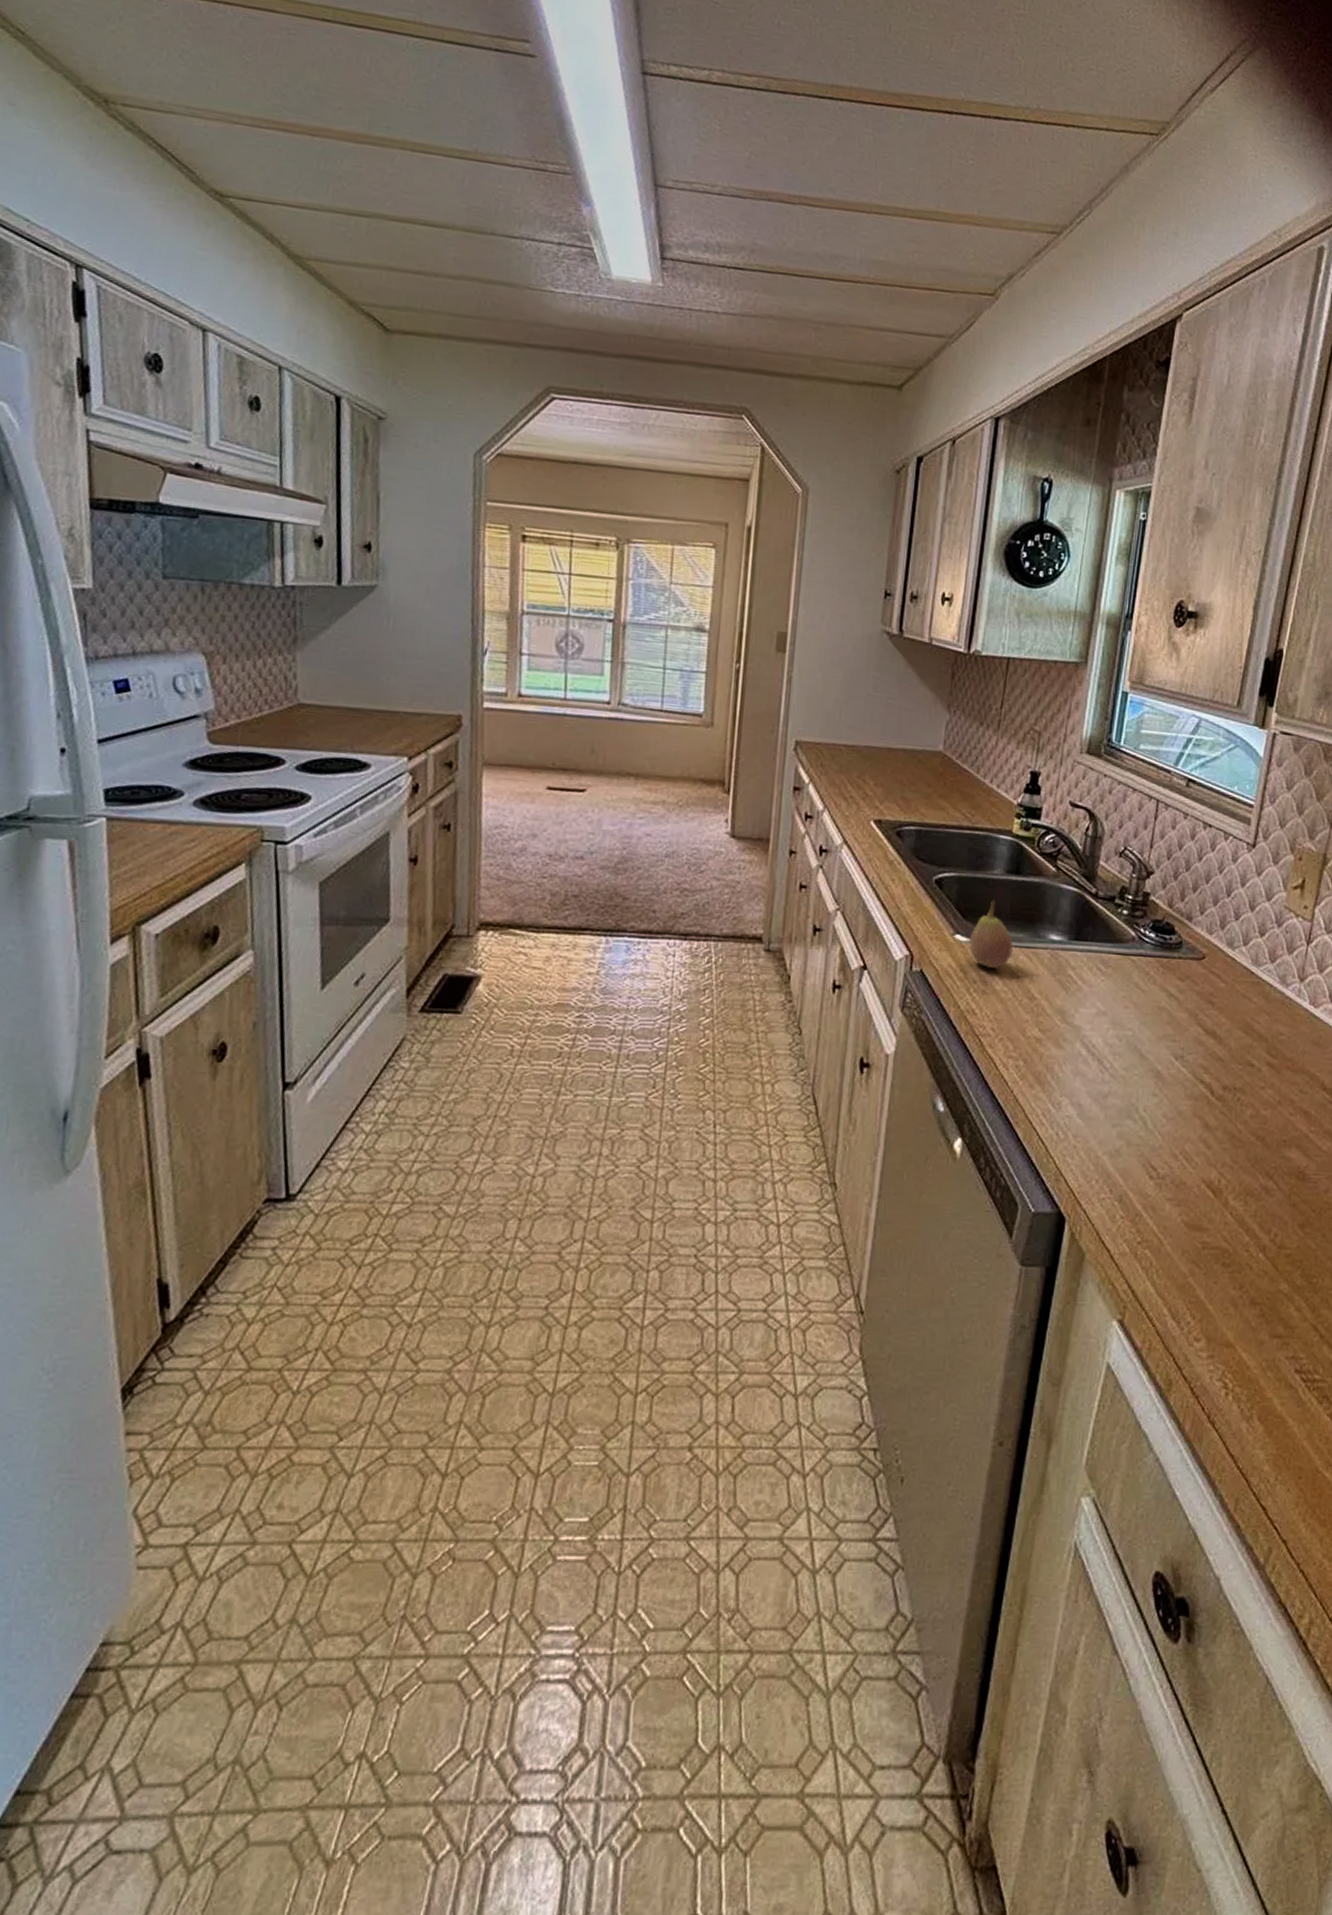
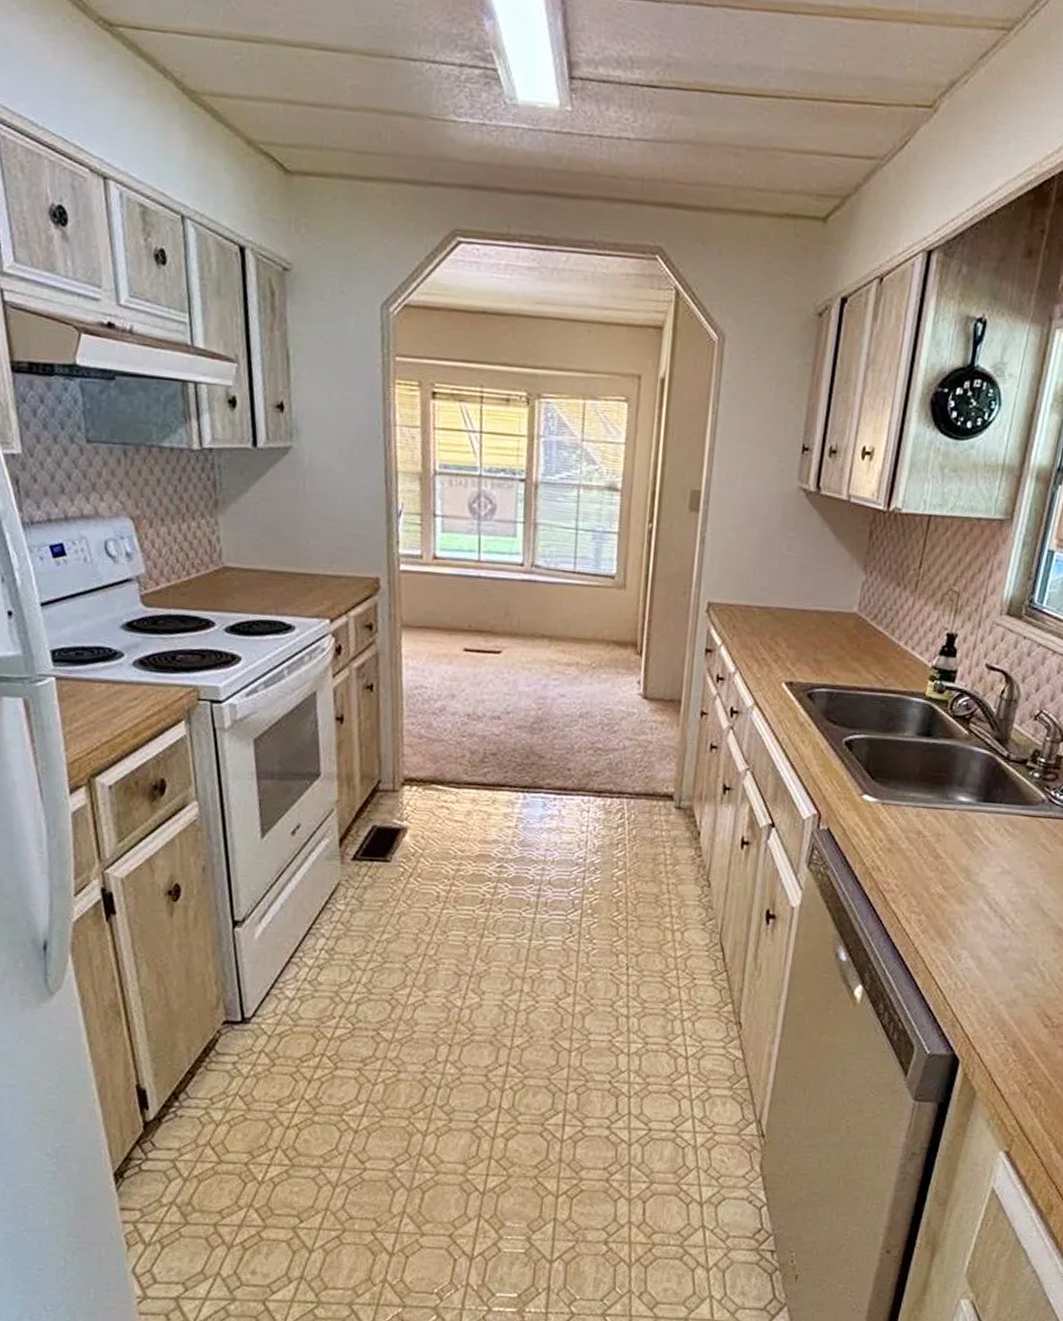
fruit: present [969,900,1014,968] -> none [876,761,922,828]

